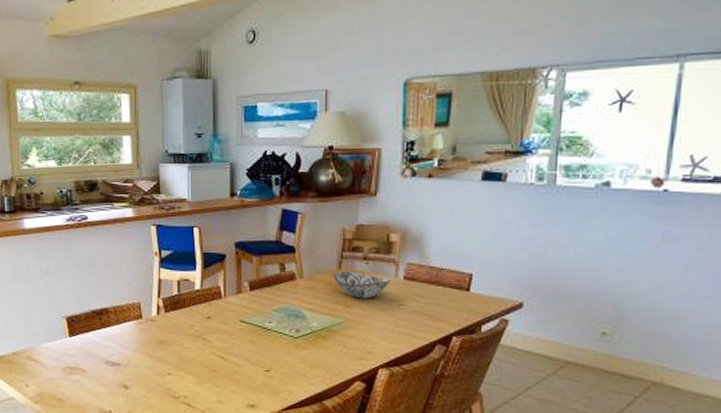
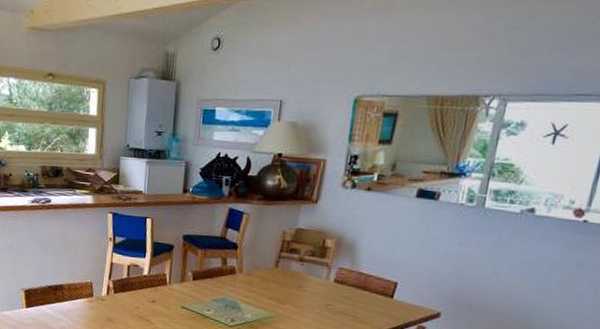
decorative bowl: present [333,271,391,299] -> none [270,269,322,297]

